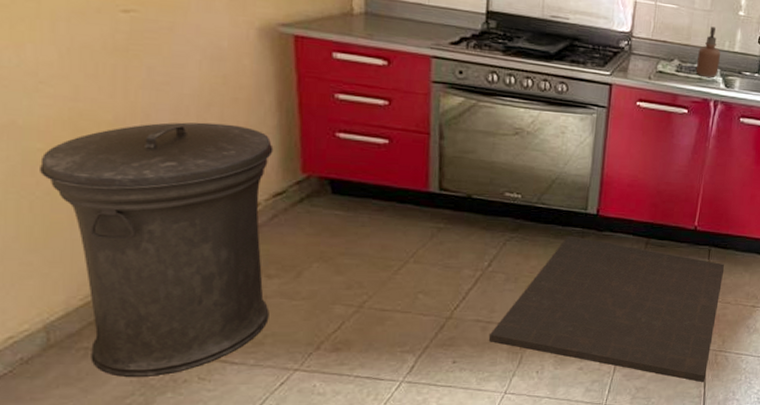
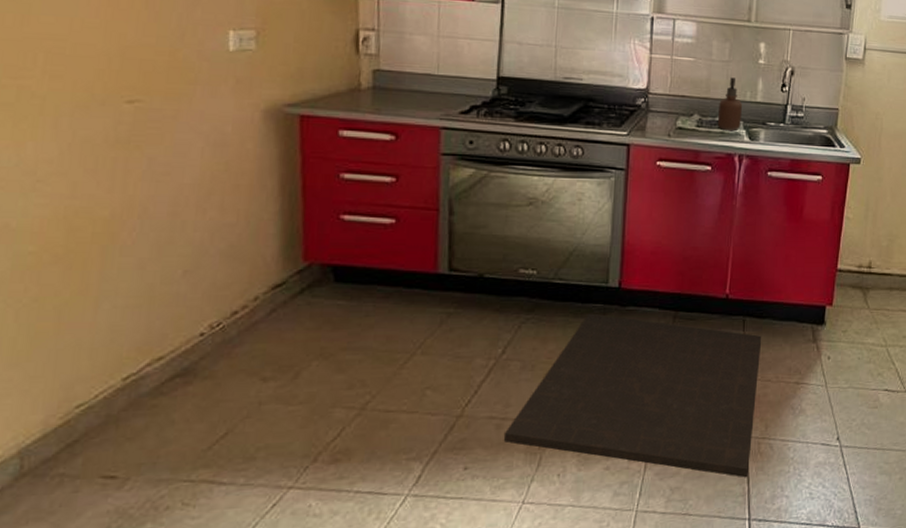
trash can: present [40,122,274,377] -> none [29,212,275,507]

